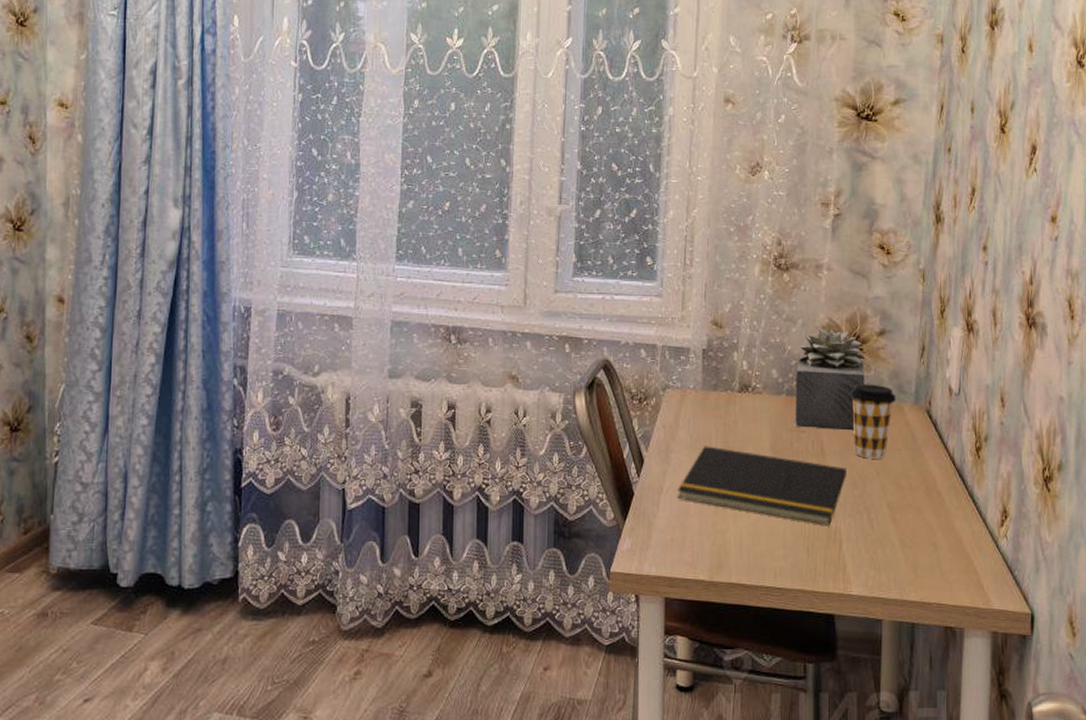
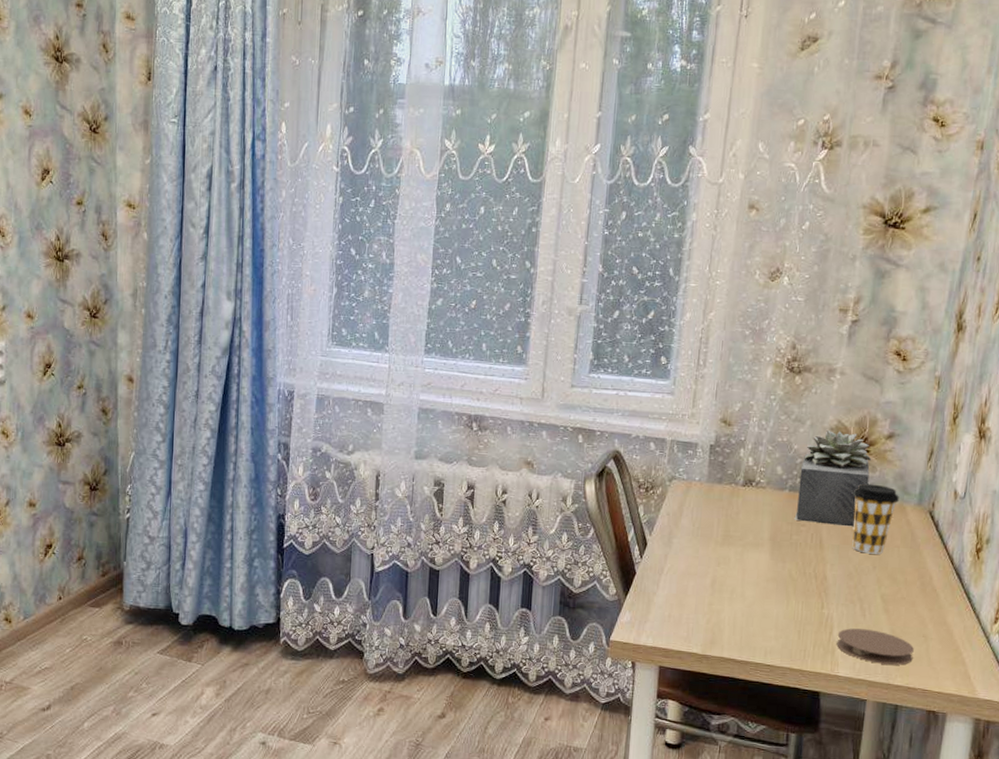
notepad: present [678,446,846,525] -> none [677,533,843,612]
coaster: none [847,541,925,579] -> present [836,628,914,665]

